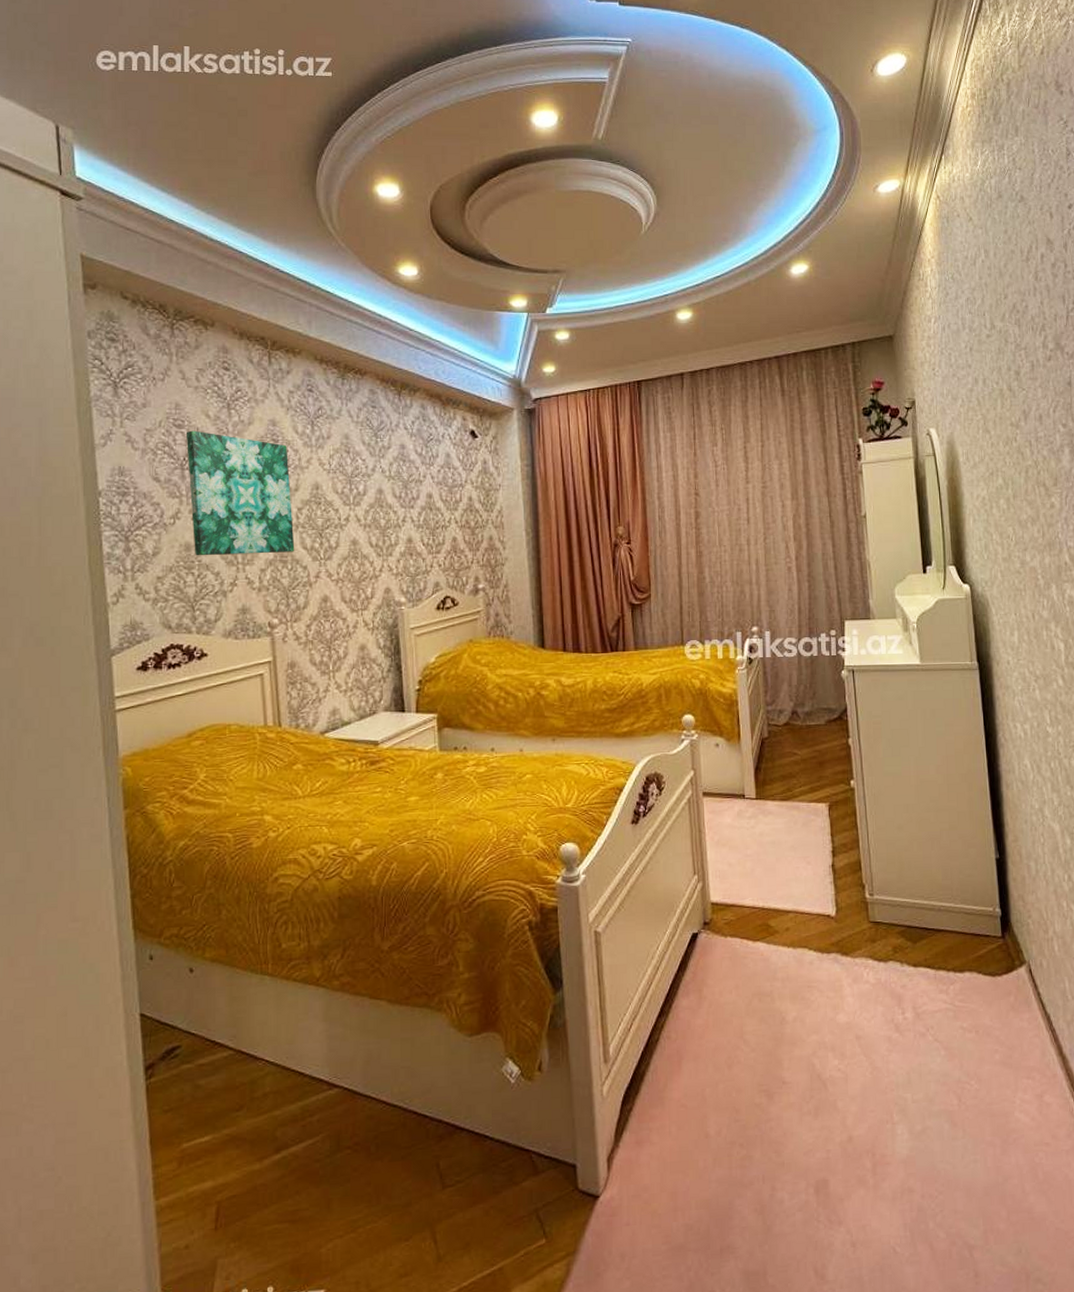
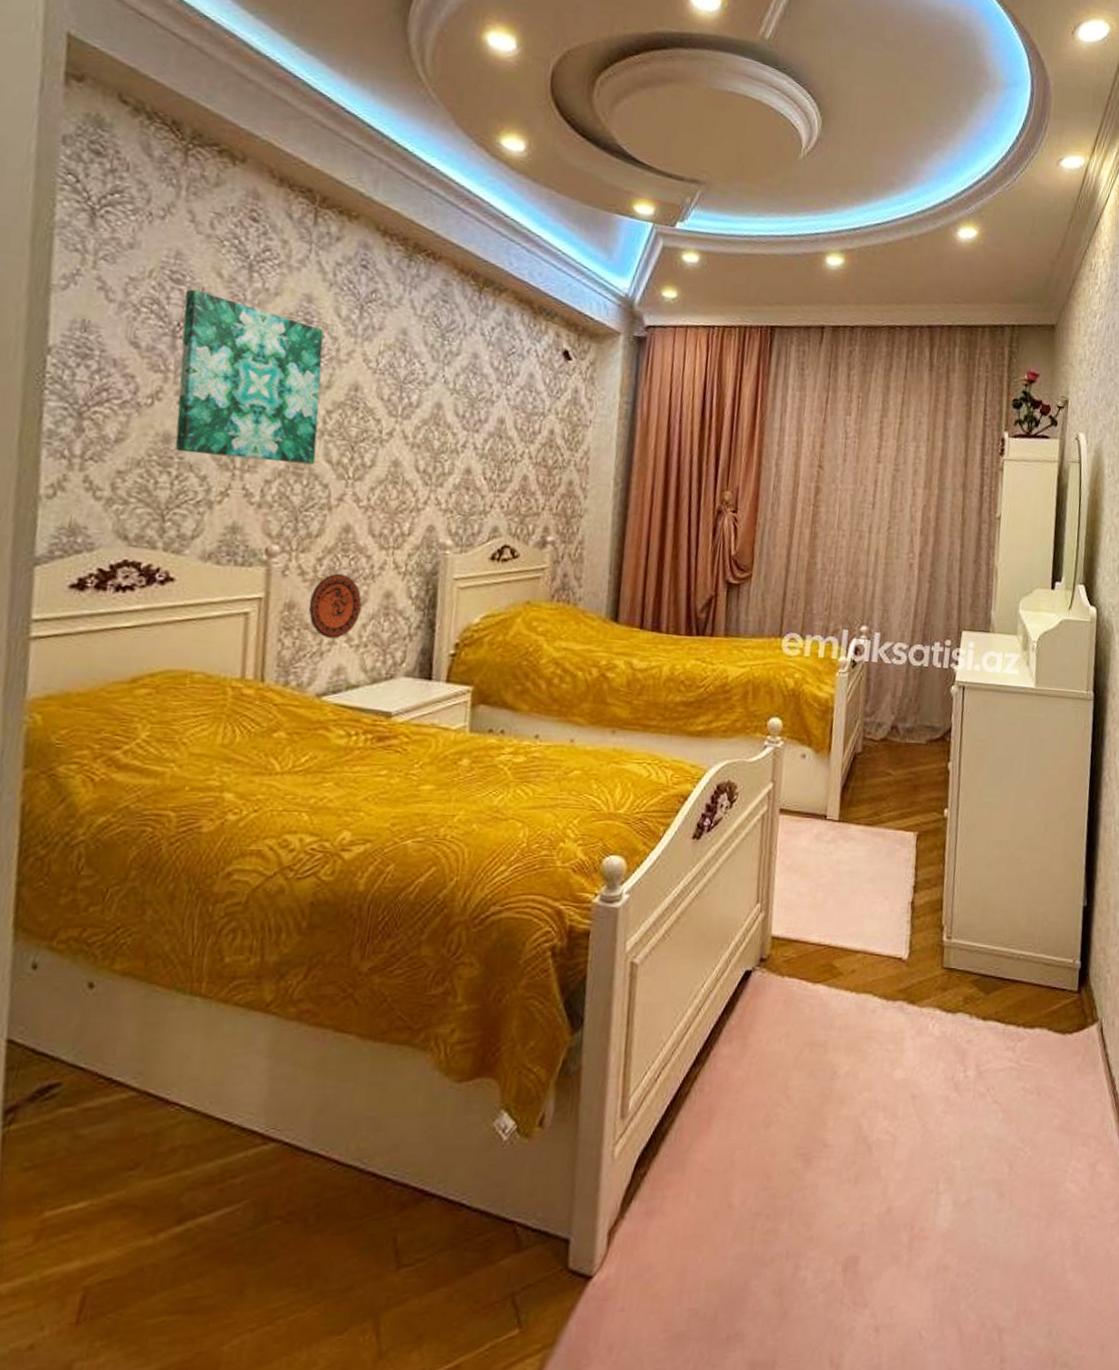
decorative plate: none [305,635,344,687] -> present [308,573,362,638]

